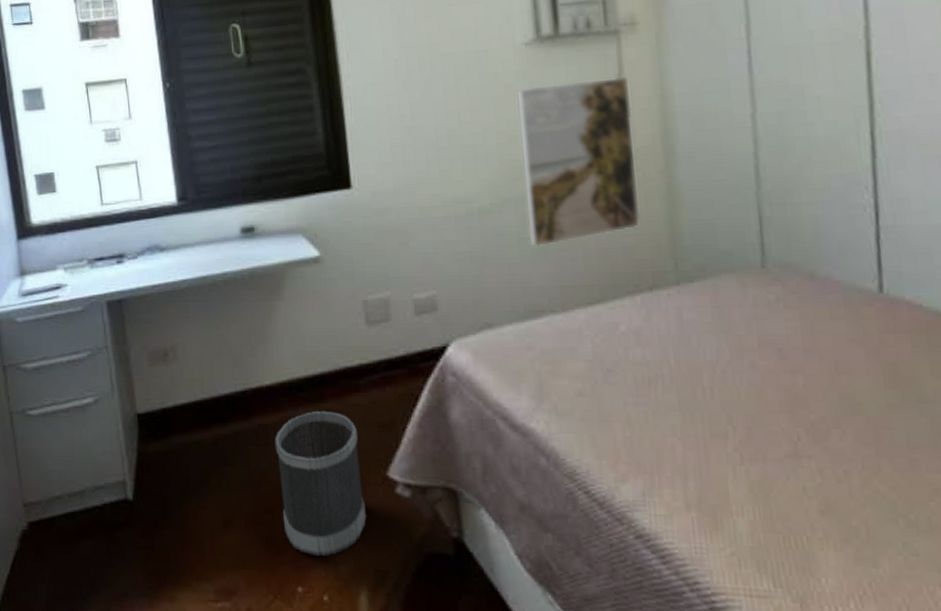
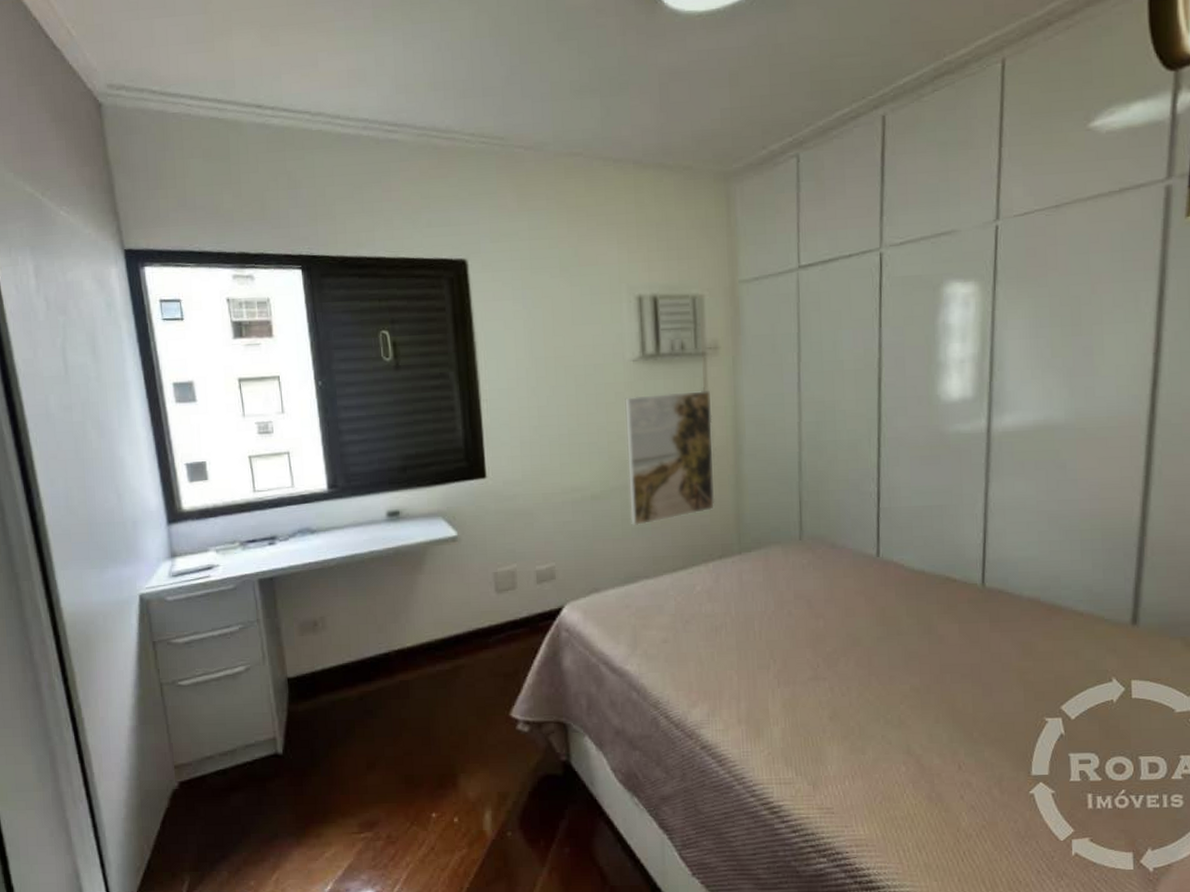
wastebasket: present [274,410,366,557] -> none [414,665,492,787]

